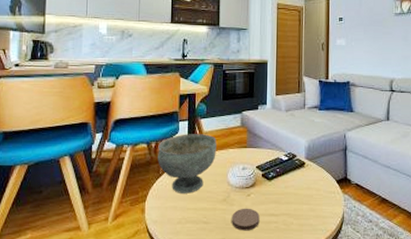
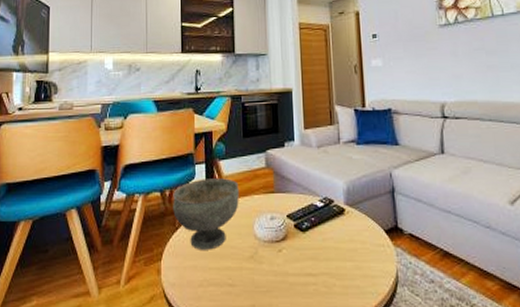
coaster: present [232,208,260,231] -> none [261,266,295,295]

